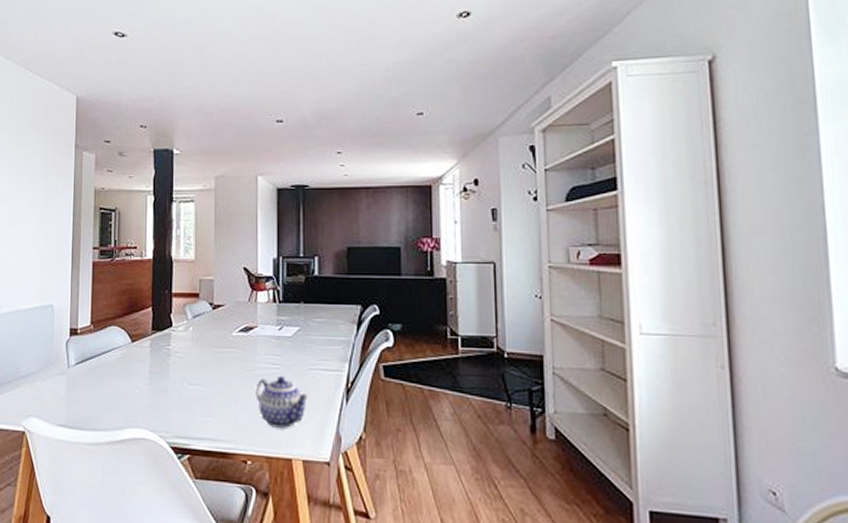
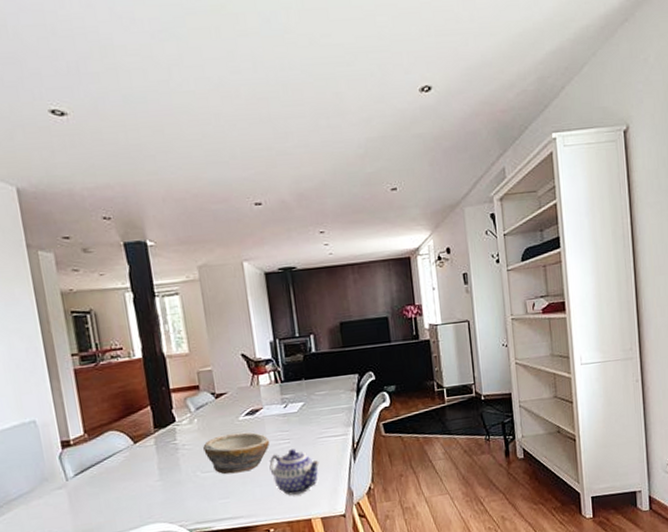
bowl: none [194,348,260,392] -> present [203,432,270,475]

